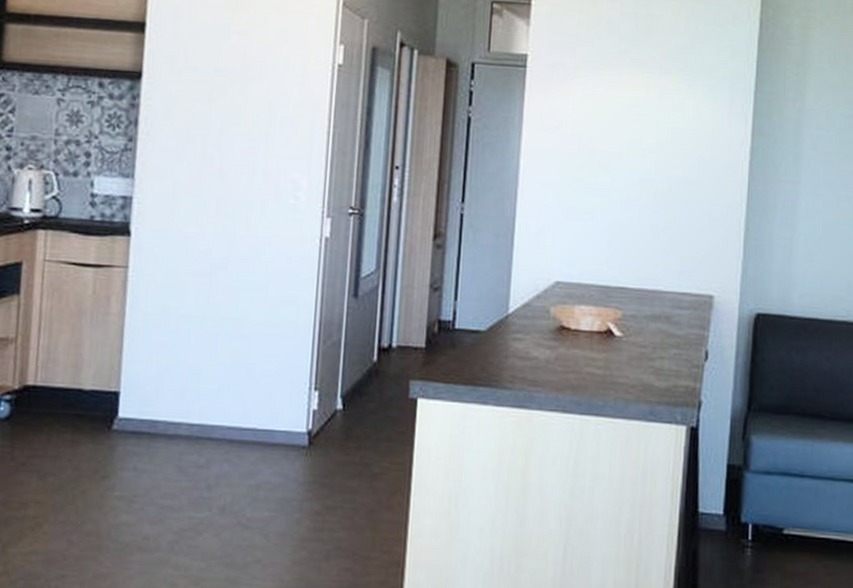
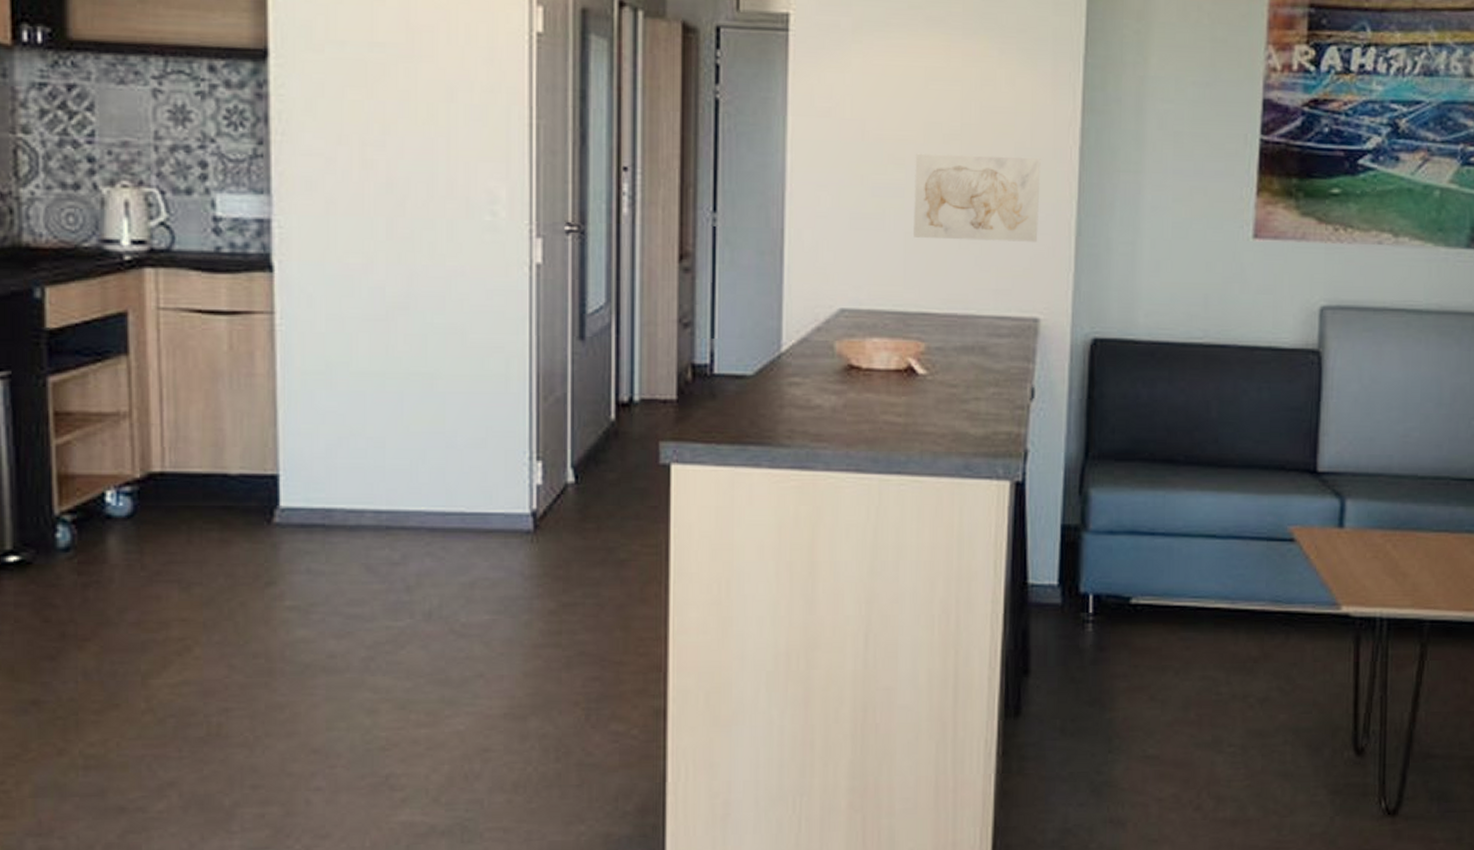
wall art: none [616,162,718,235] -> present [914,153,1041,242]

